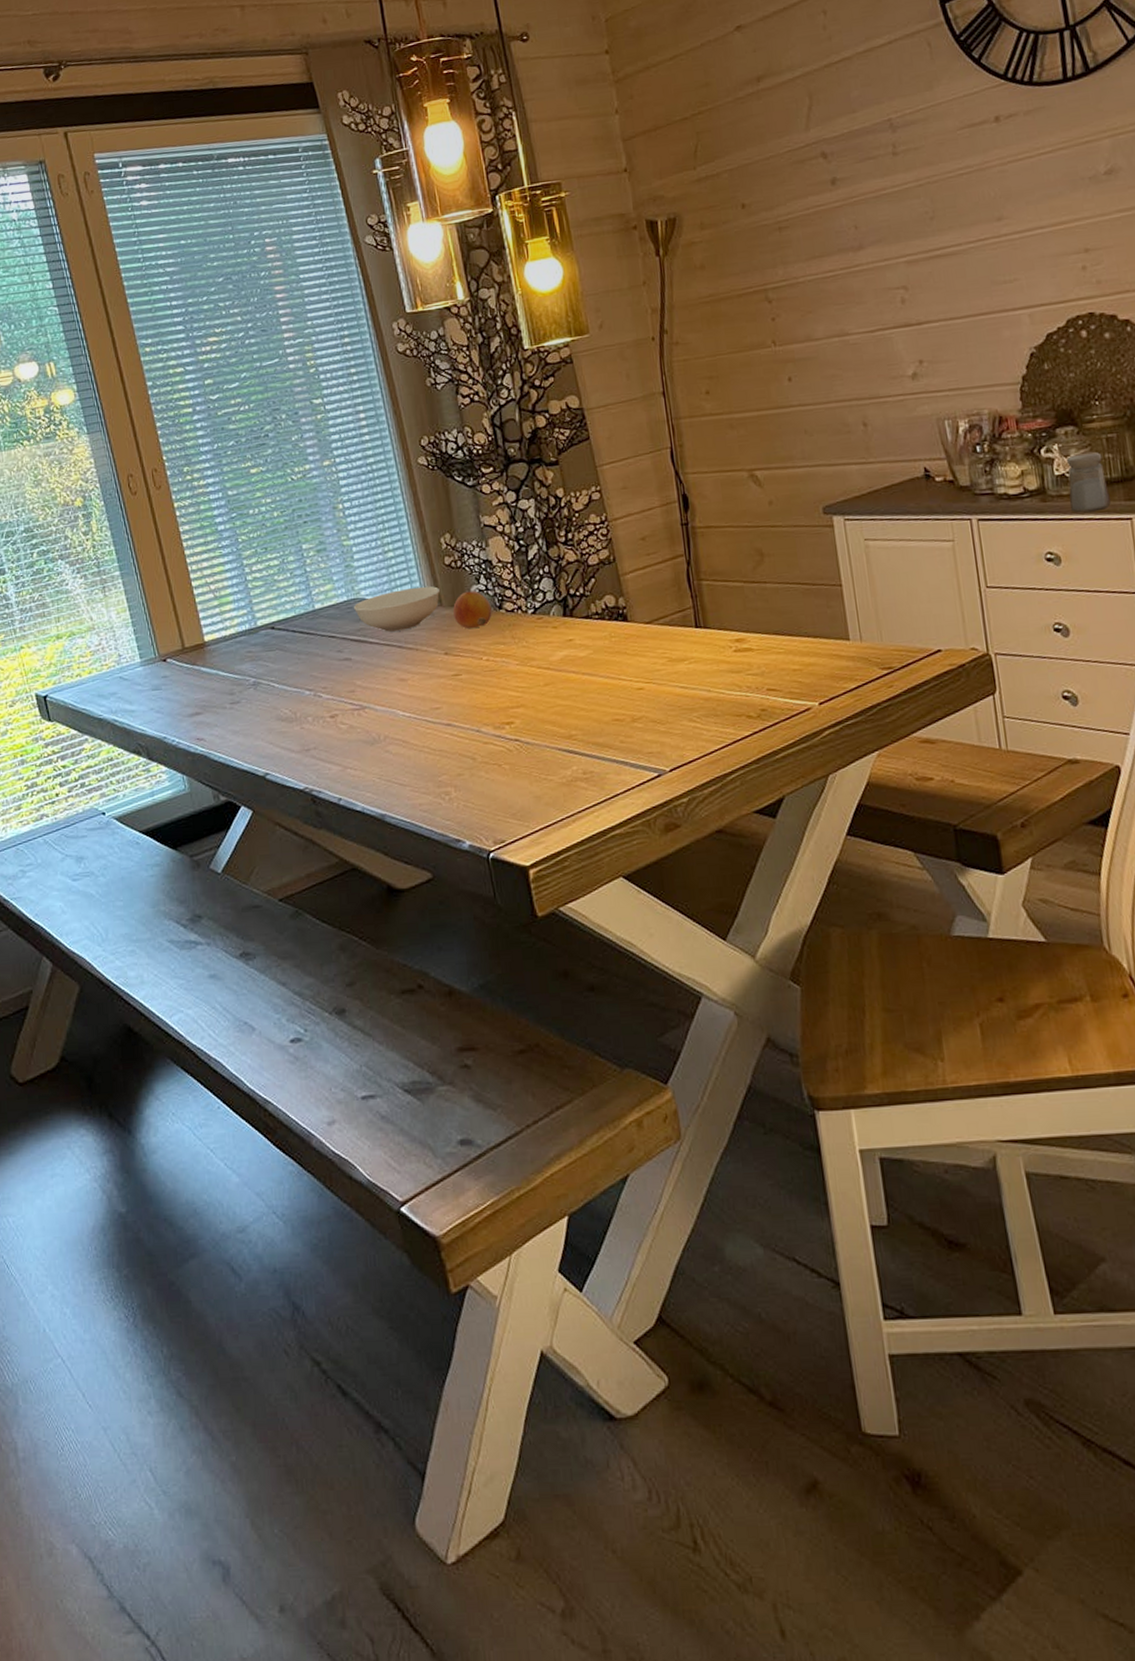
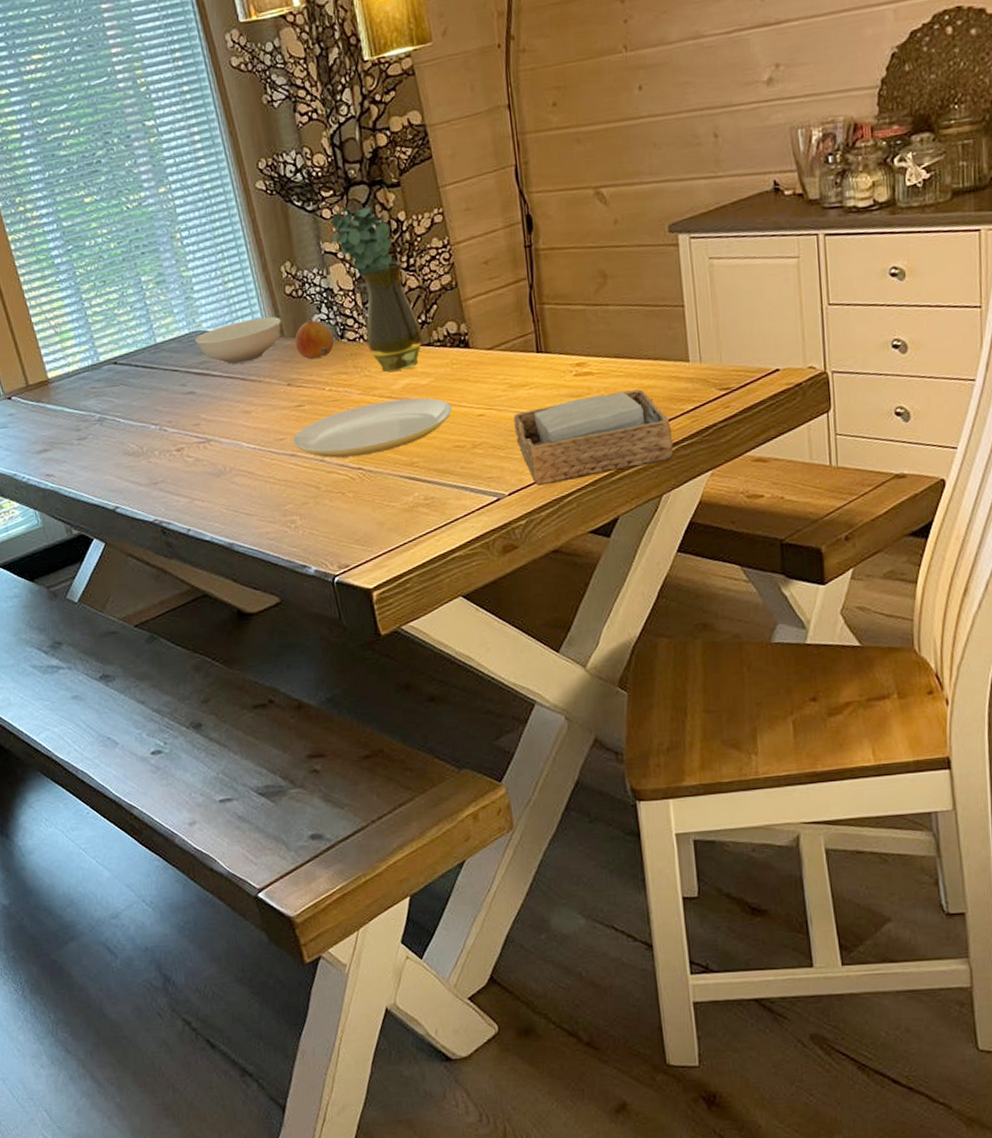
plate: none [449,669,611,729] -> present [293,397,452,458]
vase: none [490,479,581,643] -> present [330,202,423,372]
napkin holder: none [673,666,839,761] -> present [514,389,674,485]
salt shaker: present [1067,451,1111,513] -> none [918,159,961,226]

